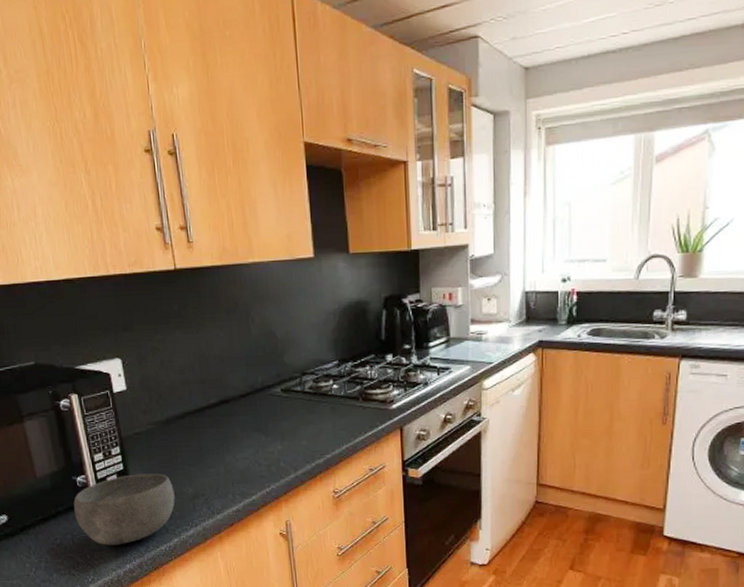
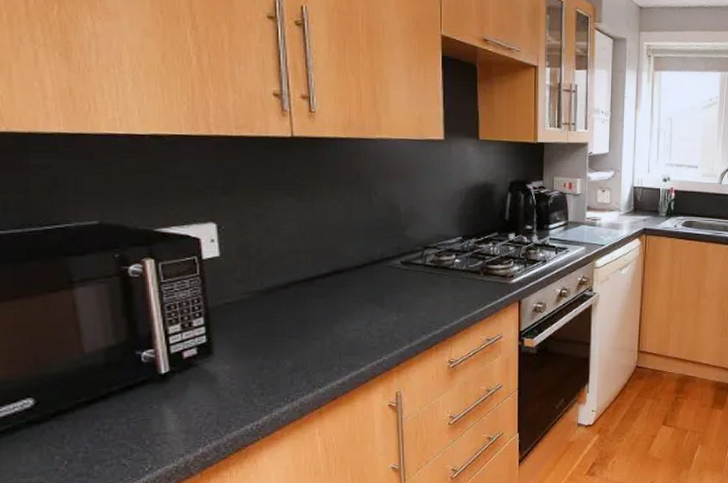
bowl: present [73,473,175,546] -> none [134,346,269,428]

